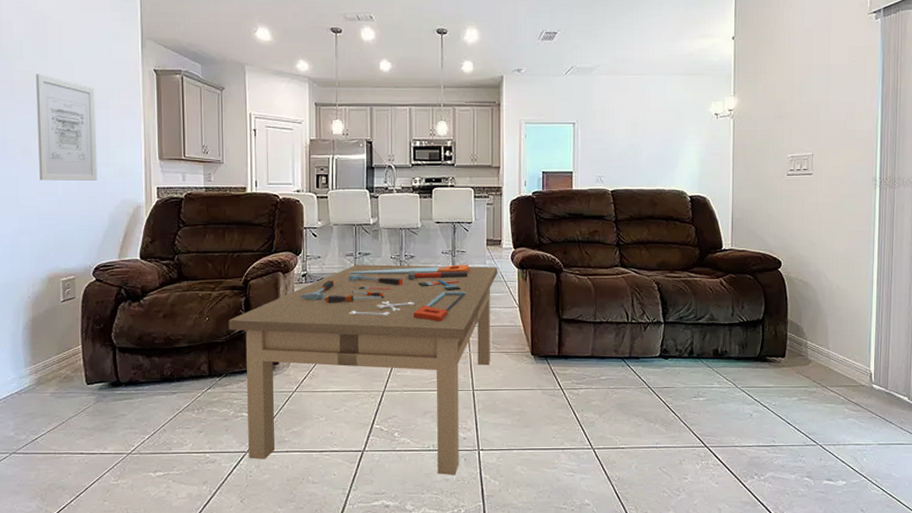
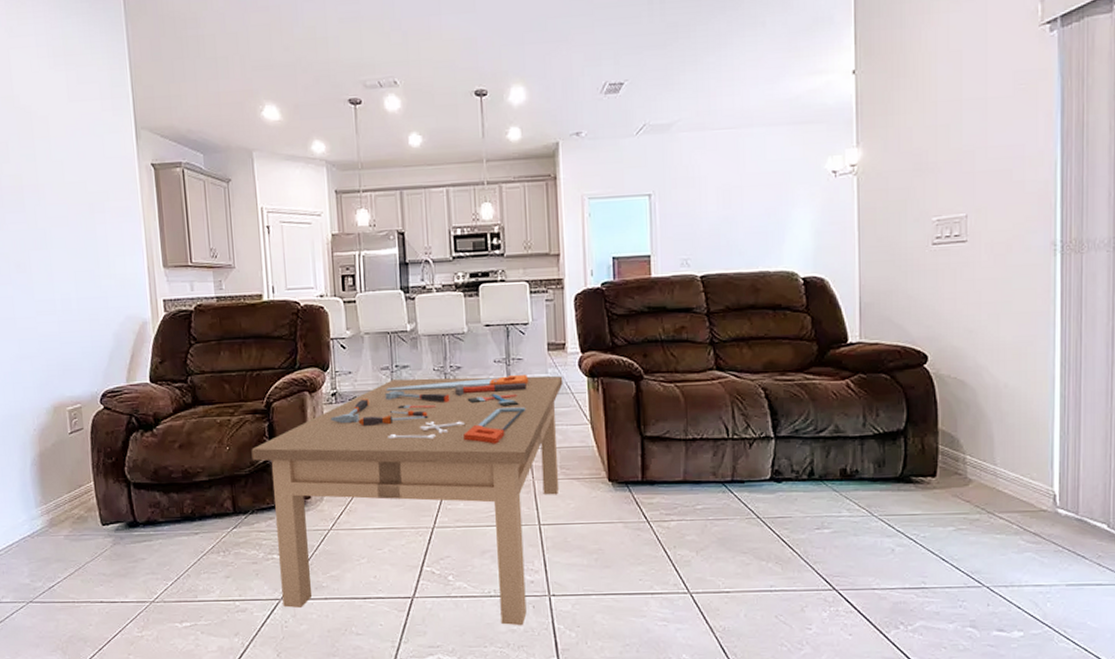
wall art: present [35,74,98,181] -> none [24,177,98,298]

